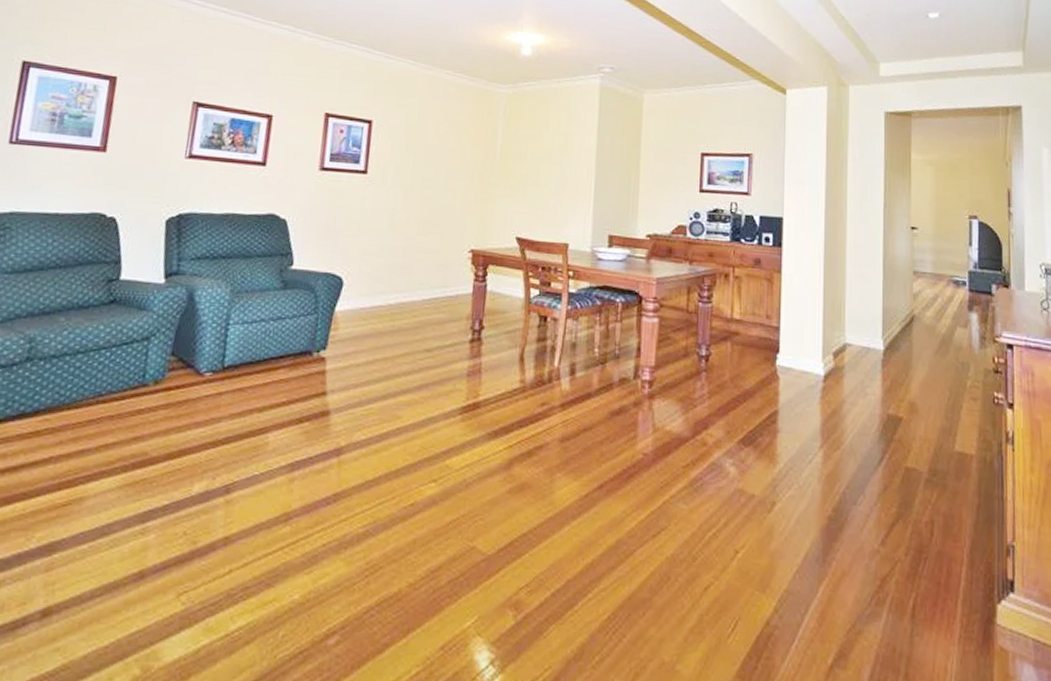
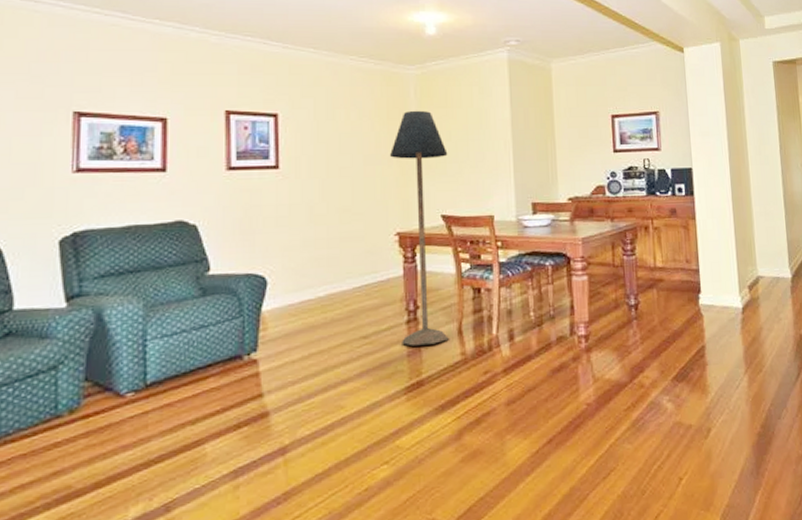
floor lamp: none [463,129,530,368] -> present [390,110,449,346]

